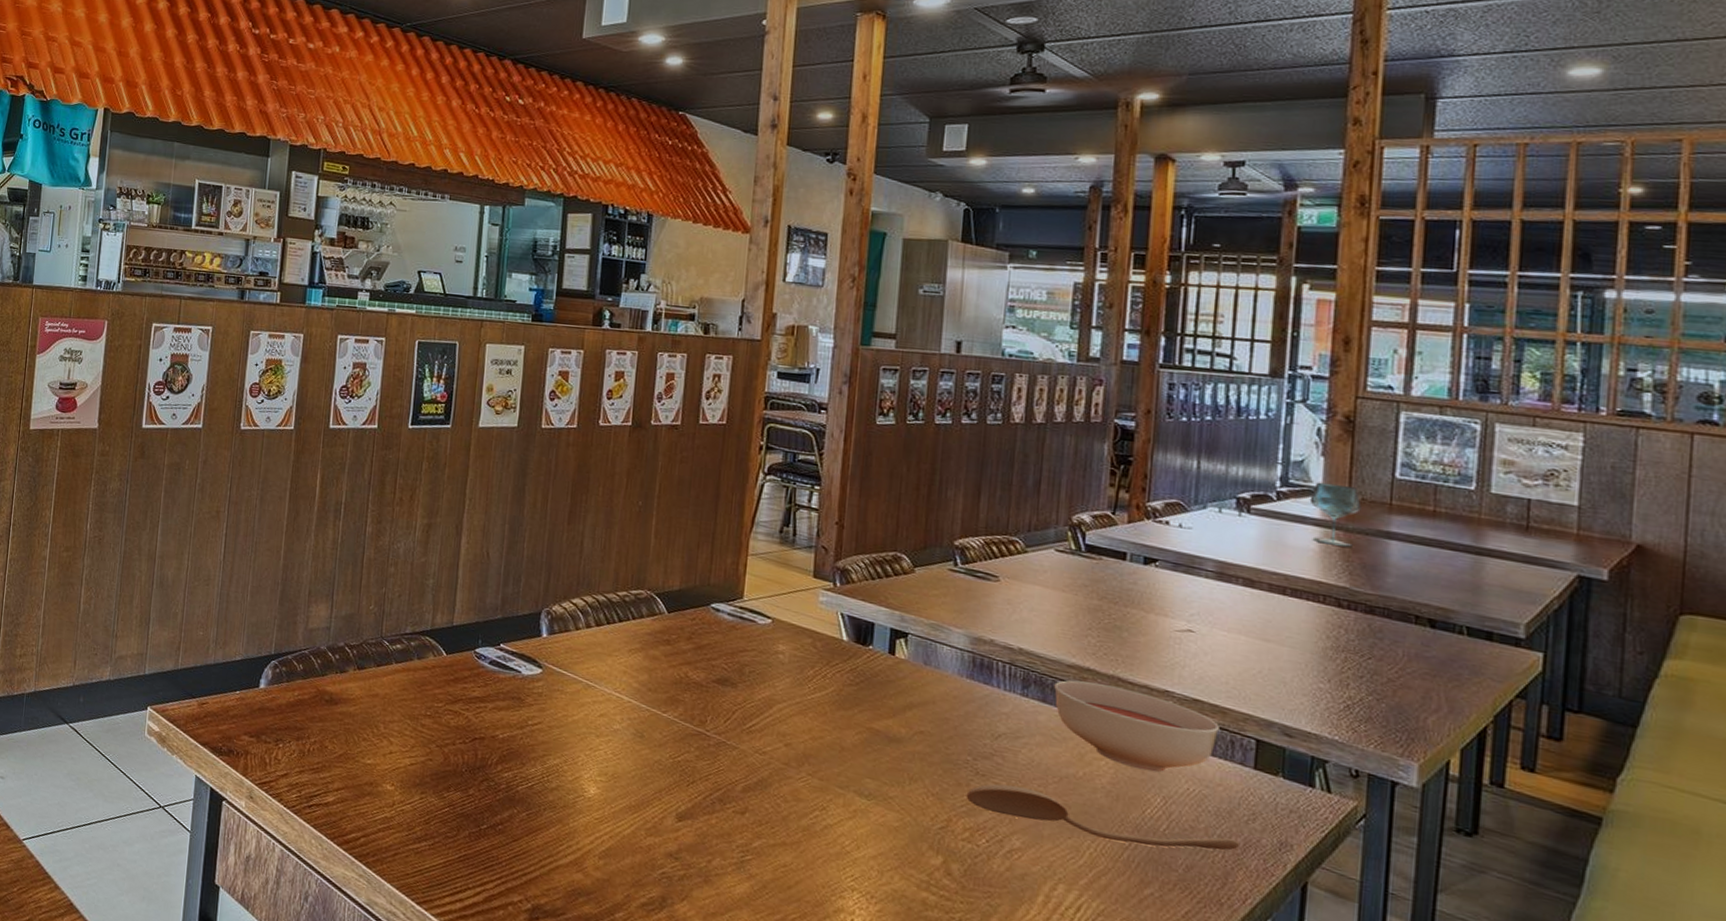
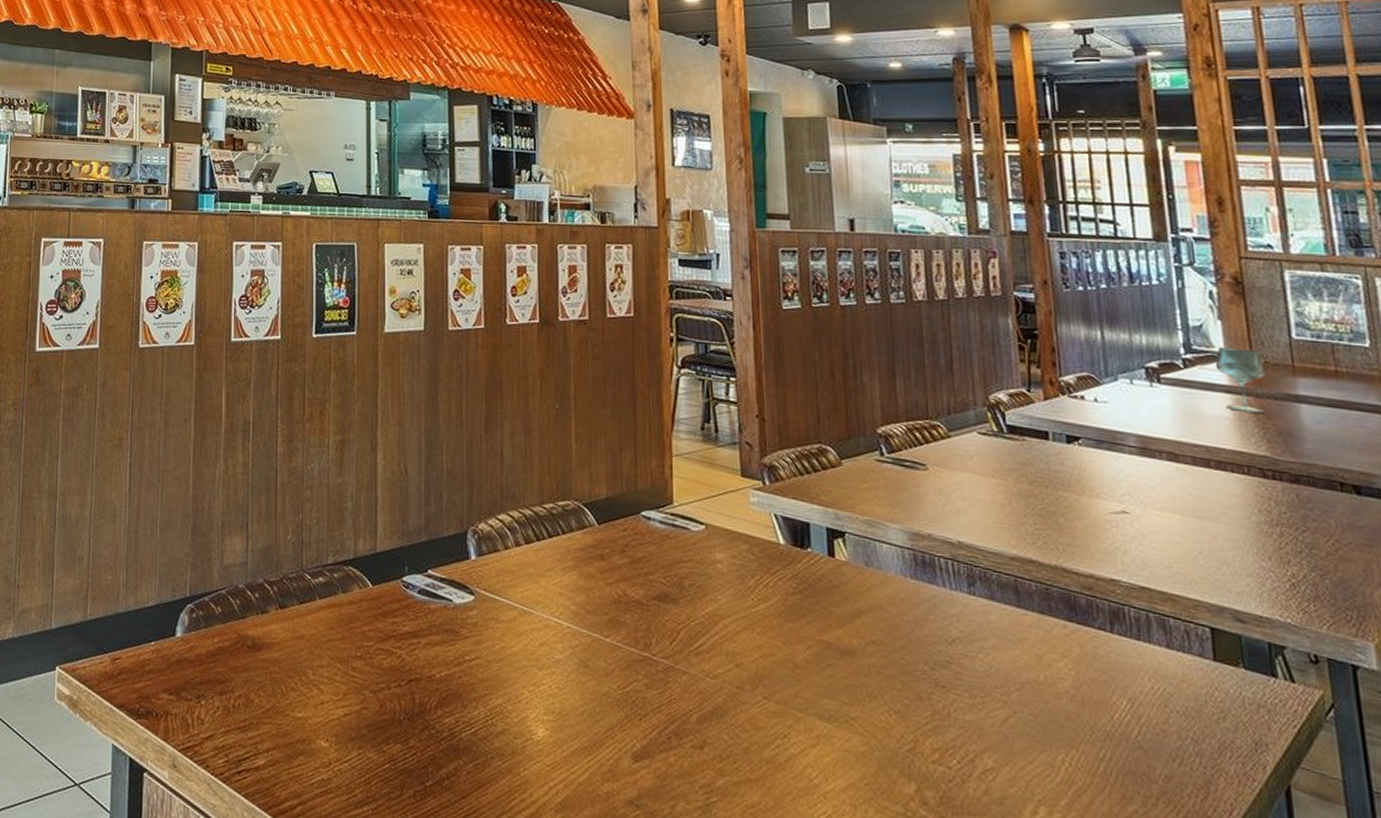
spoon: present [966,784,1241,851] -> none [929,695,1216,756]
bowl: present [1054,680,1220,772] -> none [999,573,1172,671]

